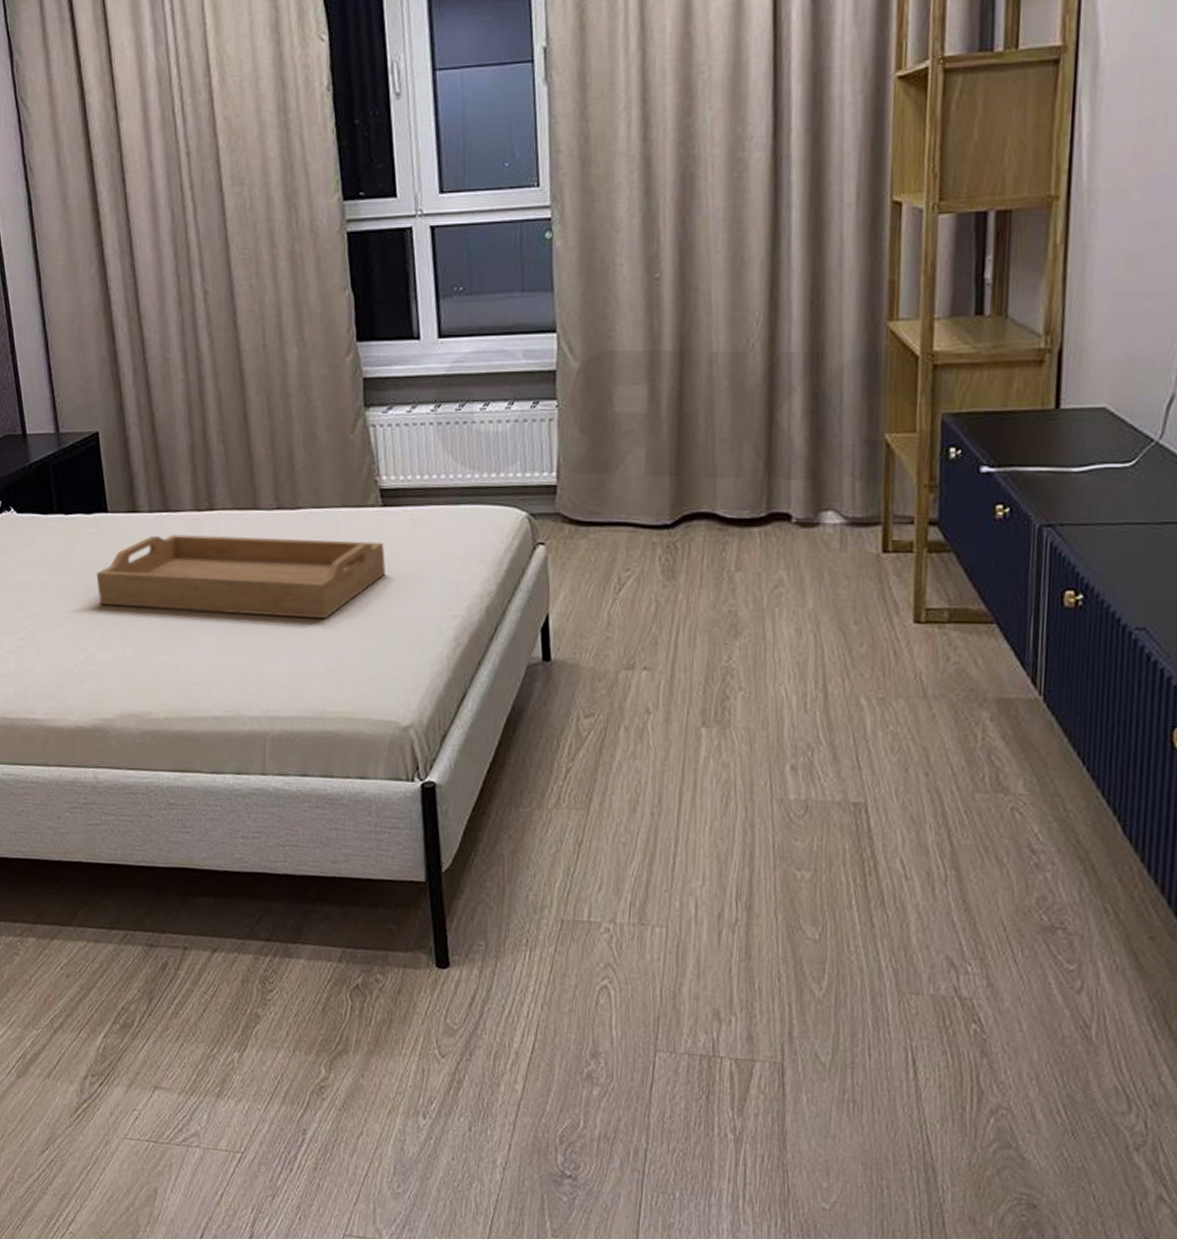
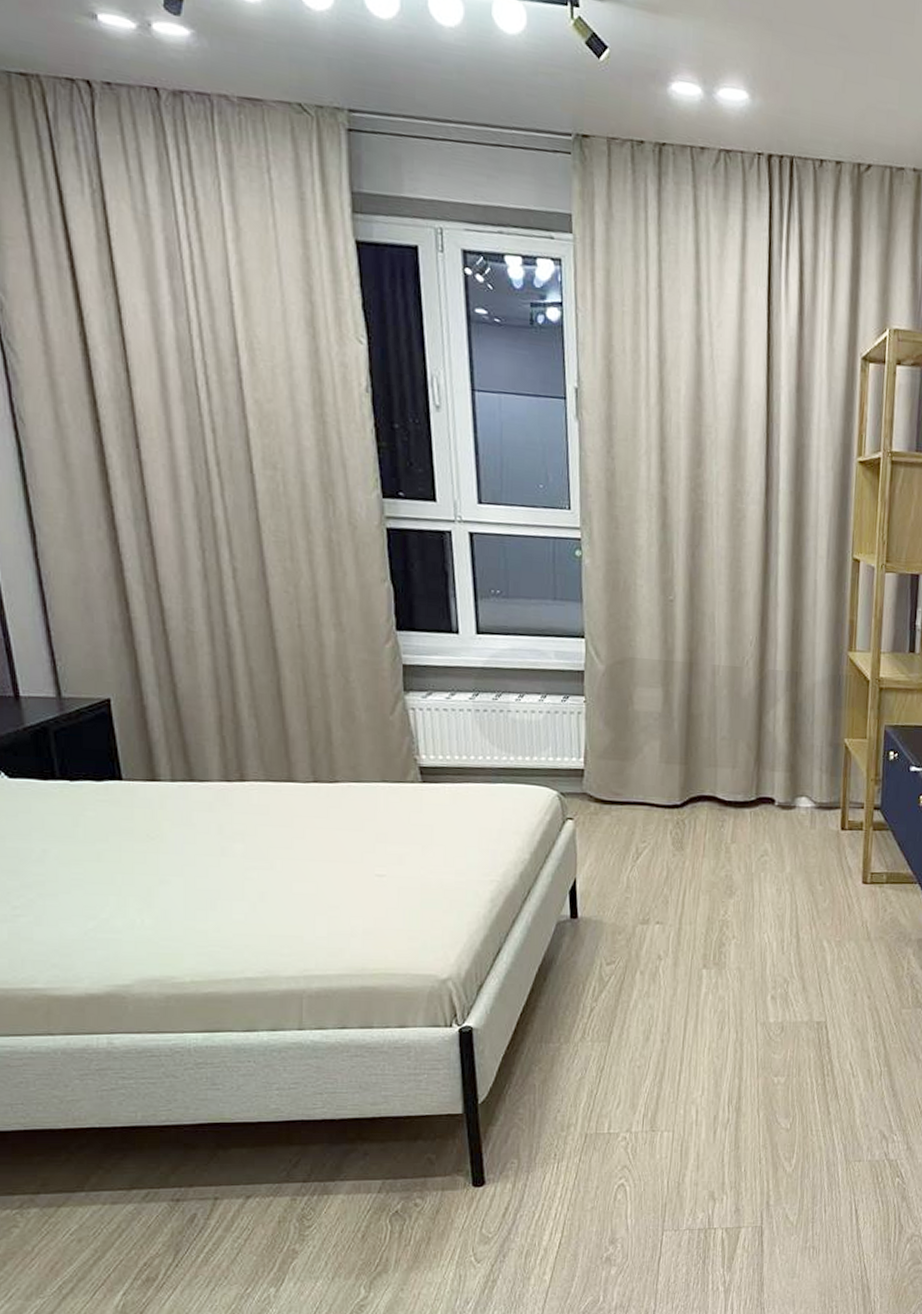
serving tray: present [96,534,385,618] -> none [109,803,425,884]

